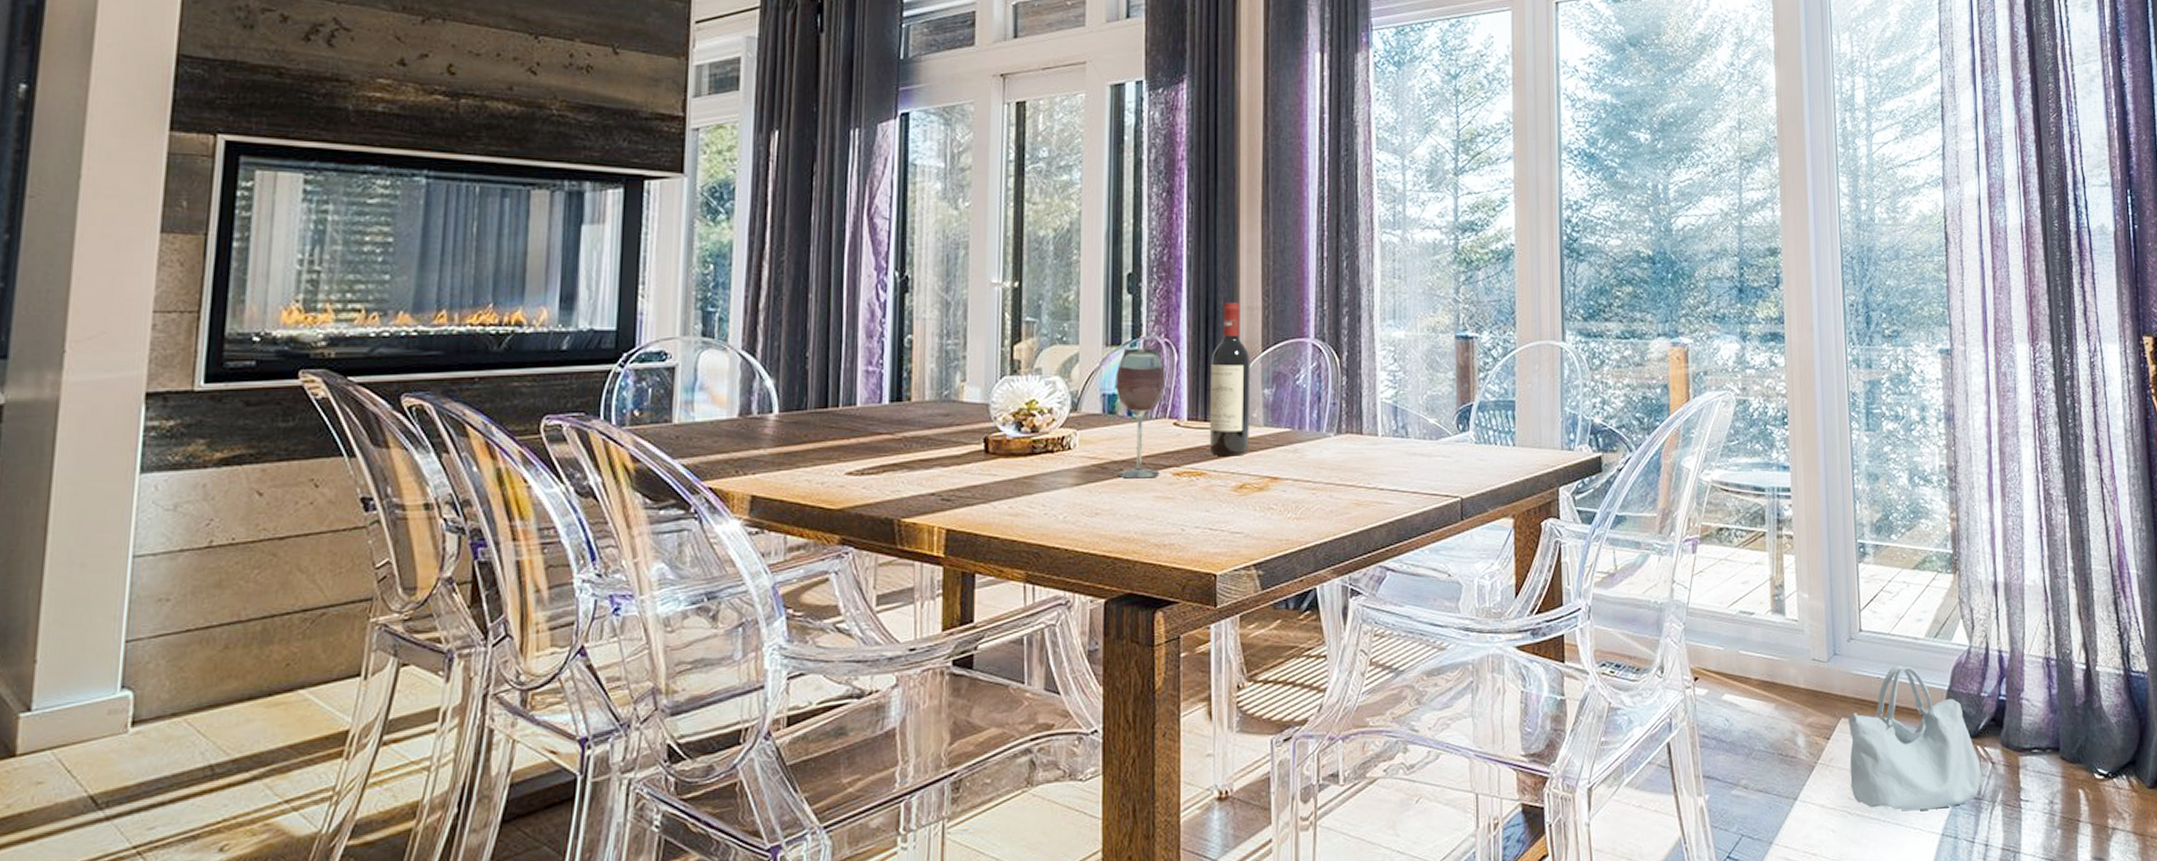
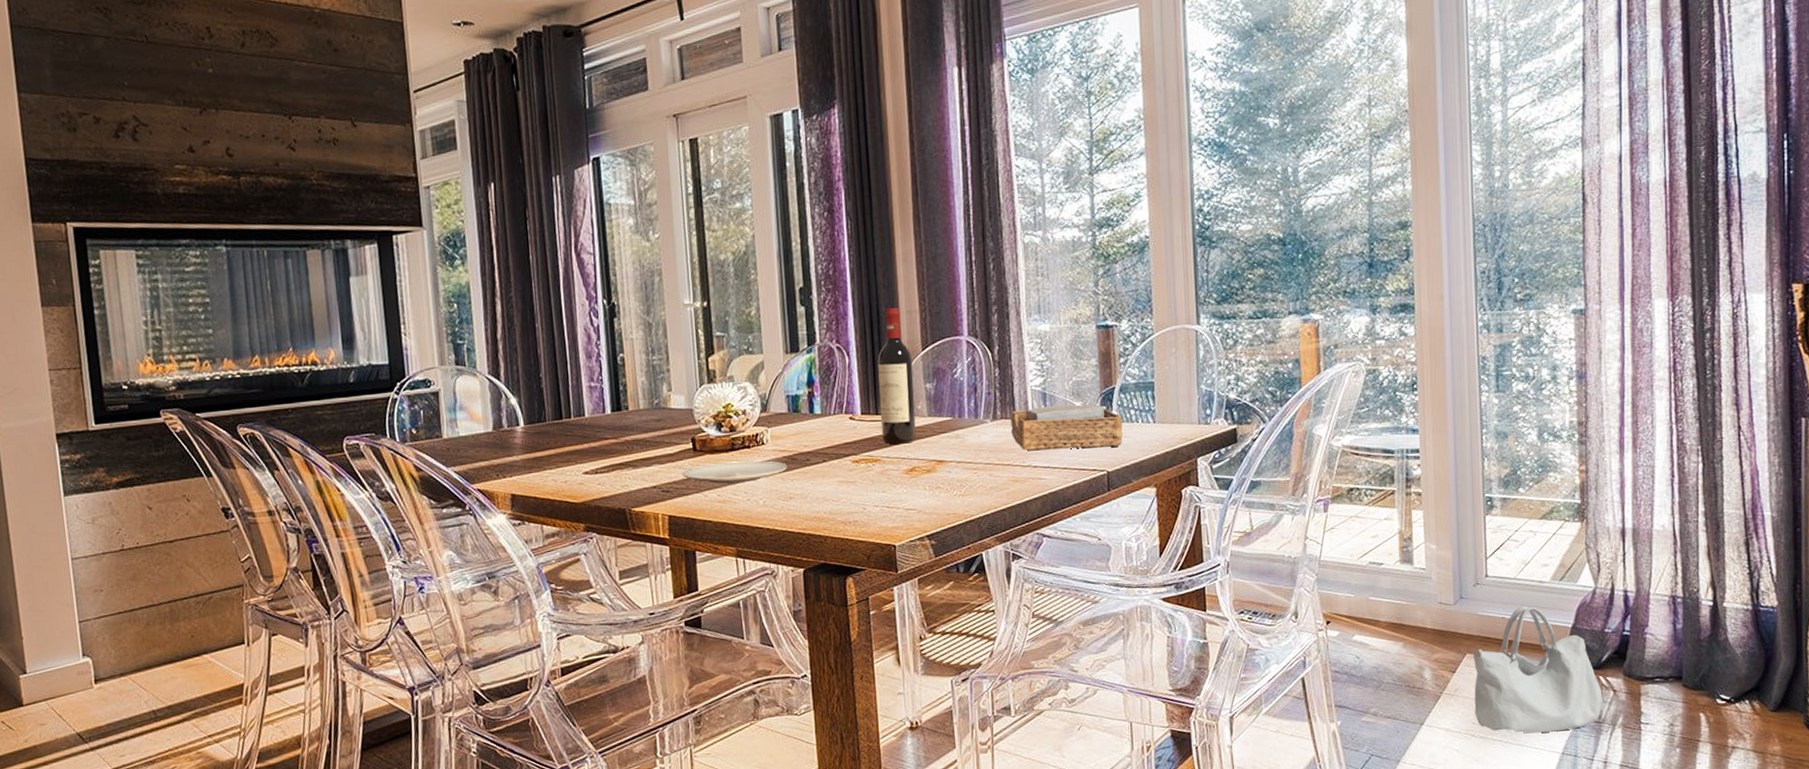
plate: none [968,468,1096,493] -> present [682,461,787,484]
wineglass: present [1115,348,1165,479] -> none [796,353,841,467]
napkin holder: none [1357,420,1479,471] -> present [1010,404,1123,451]

